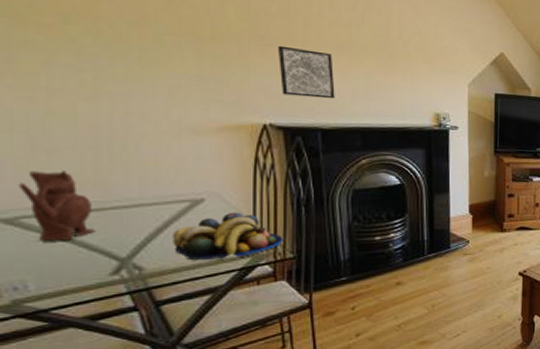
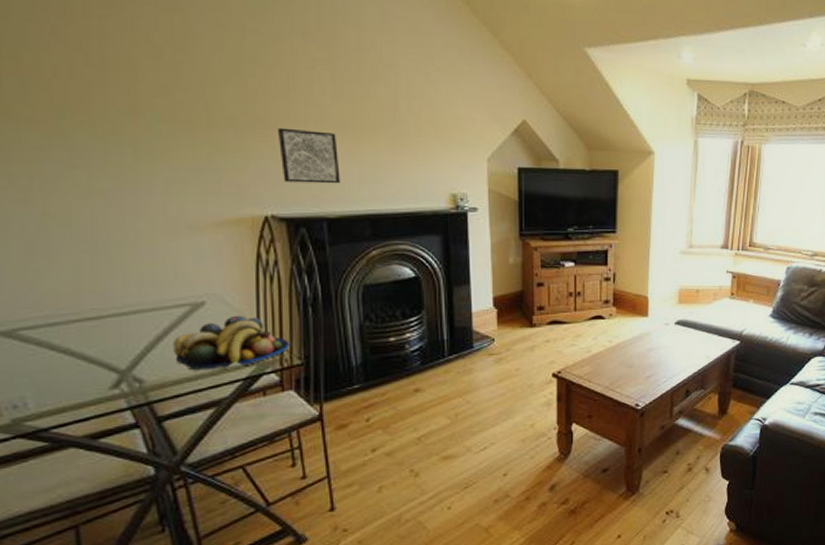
teapot: present [18,171,97,242] -> none [15,277,96,355]

